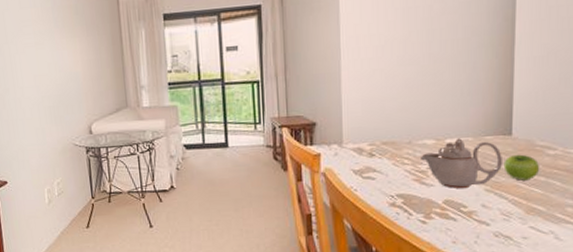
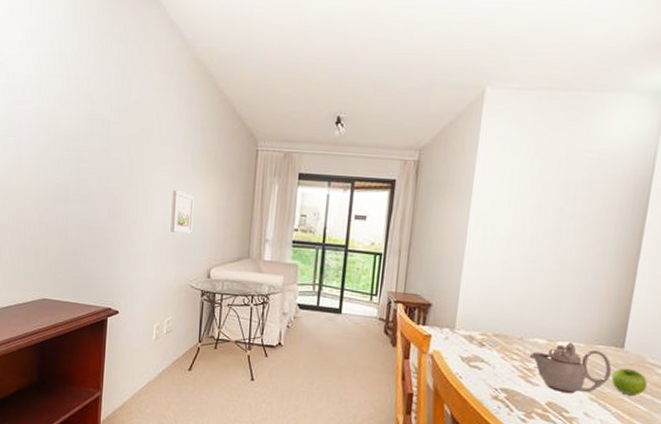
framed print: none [40,51,67,94] -> present [170,189,194,234]

